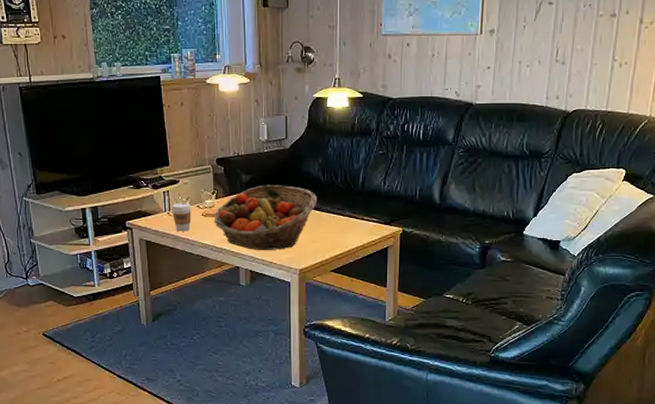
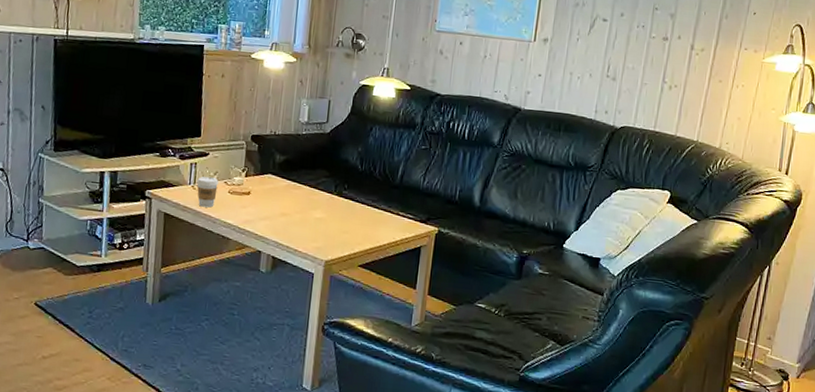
fruit basket: present [214,185,317,250] -> none [240,167,352,238]

